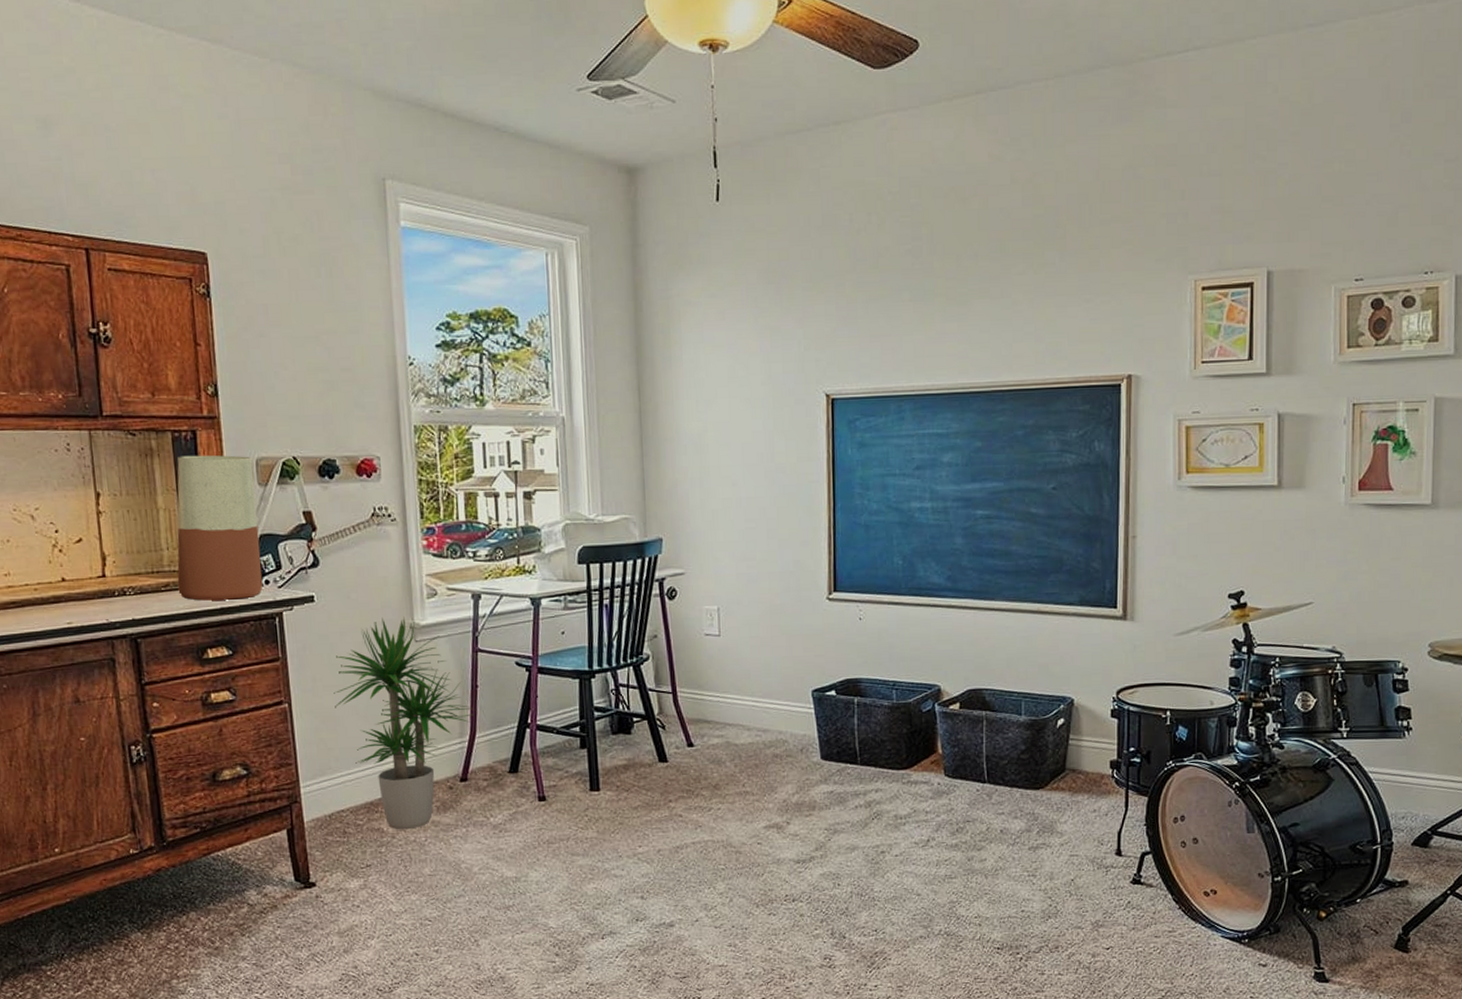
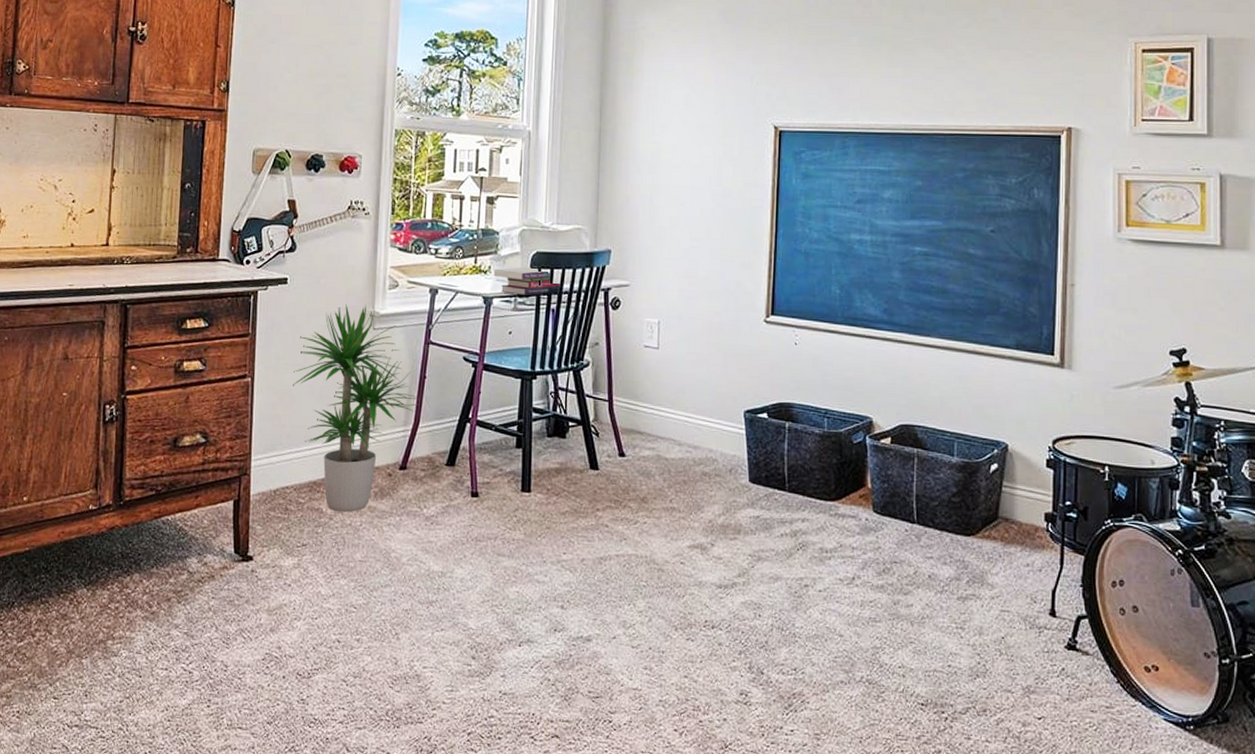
vase: present [177,455,263,601] -> none [169,142,251,276]
books: none [538,561,612,594] -> present [493,266,561,297]

